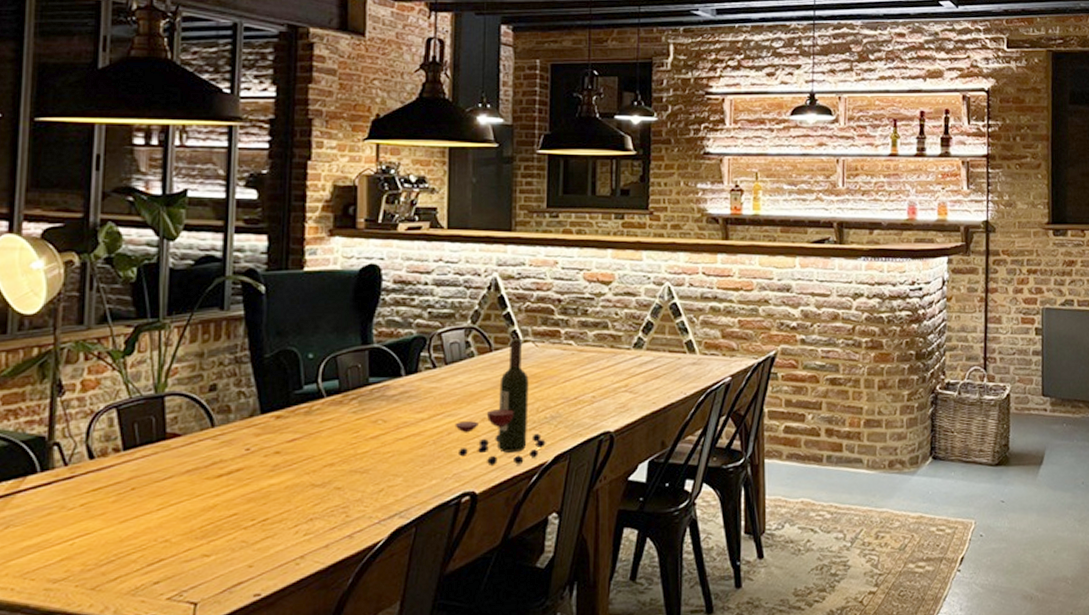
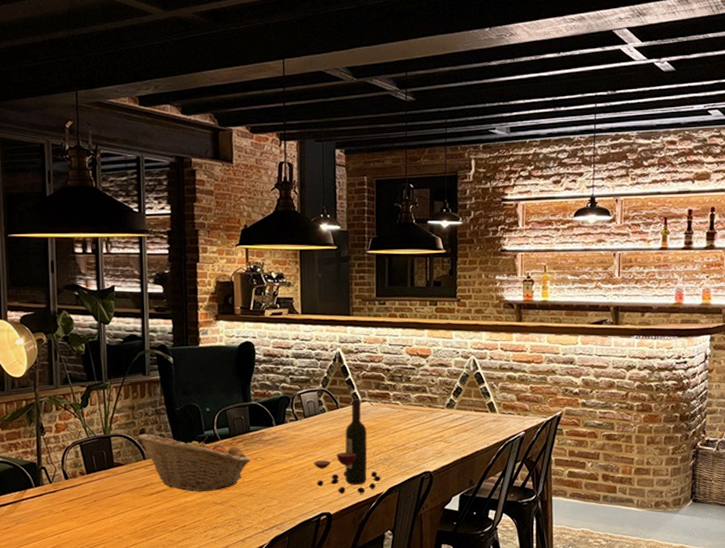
fruit basket: none [205,390,368,471] -> present [137,433,251,492]

